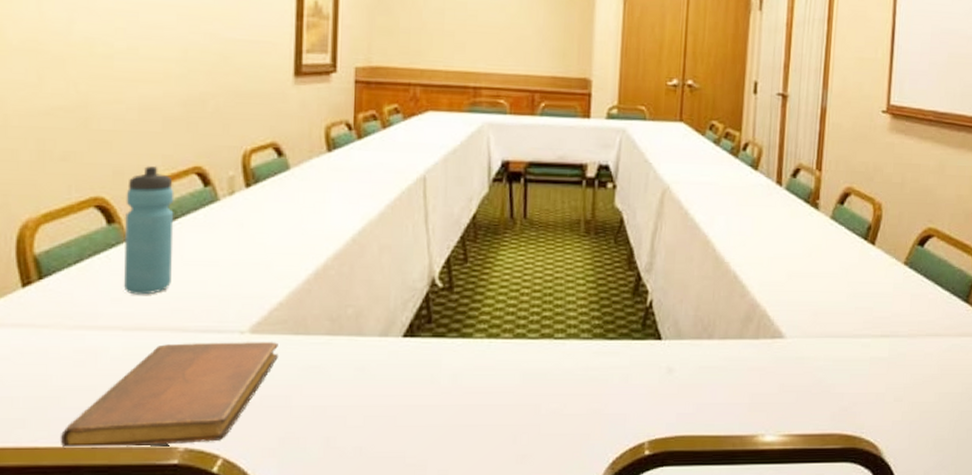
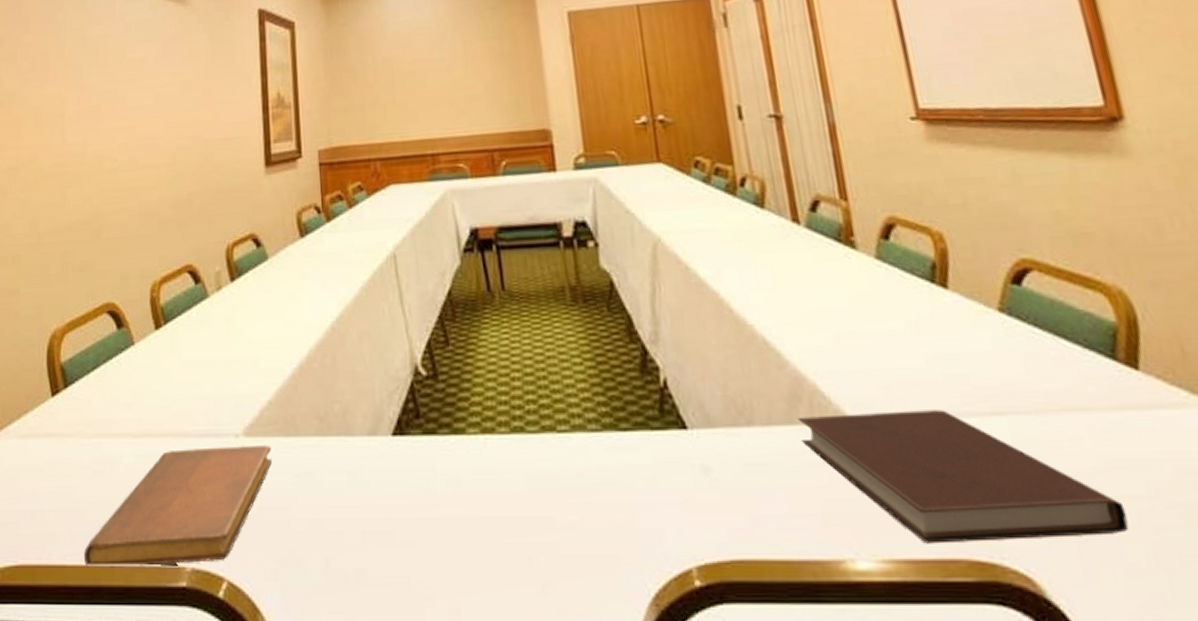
water bottle: present [123,166,174,295] -> none [130,268,172,399]
notebook: none [746,332,945,424] -> present [797,410,1129,544]

